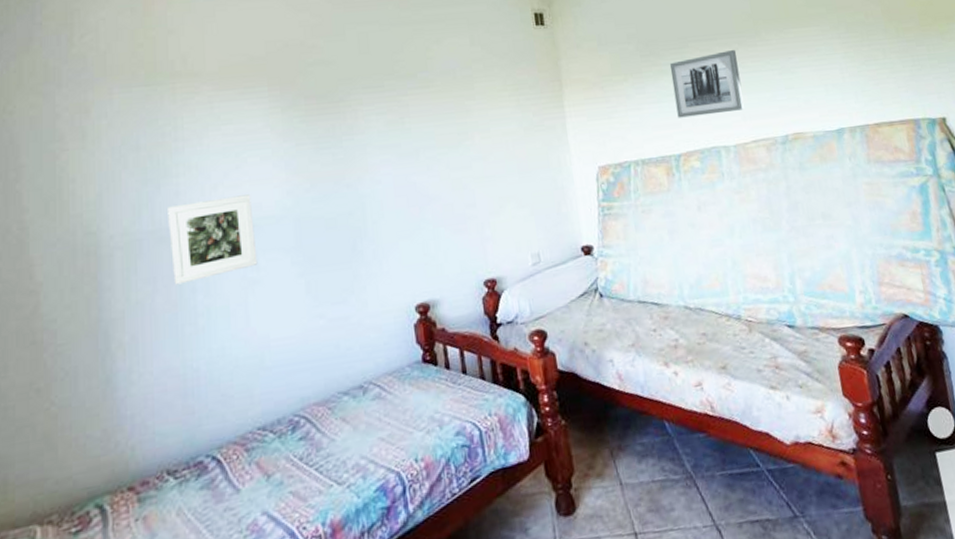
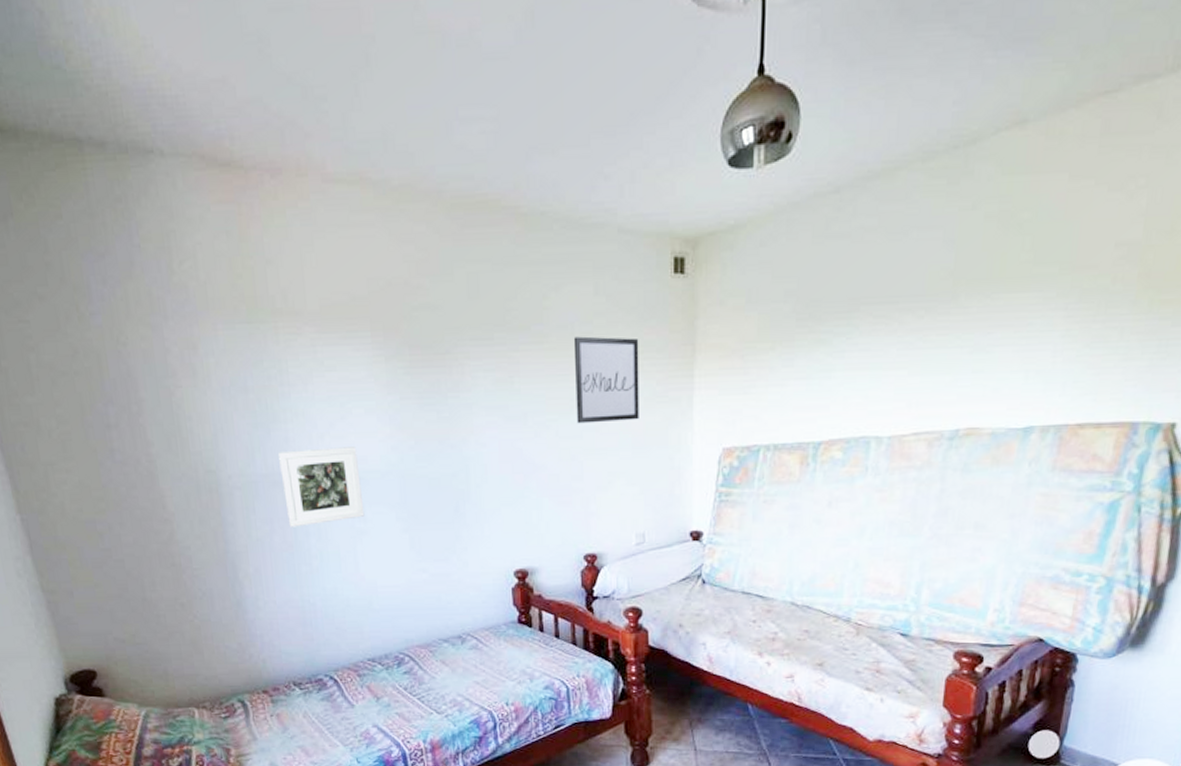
wall art: none [456,78,521,155] -> present [573,336,639,424]
wall art: present [669,49,745,118] -> none [827,317,919,399]

